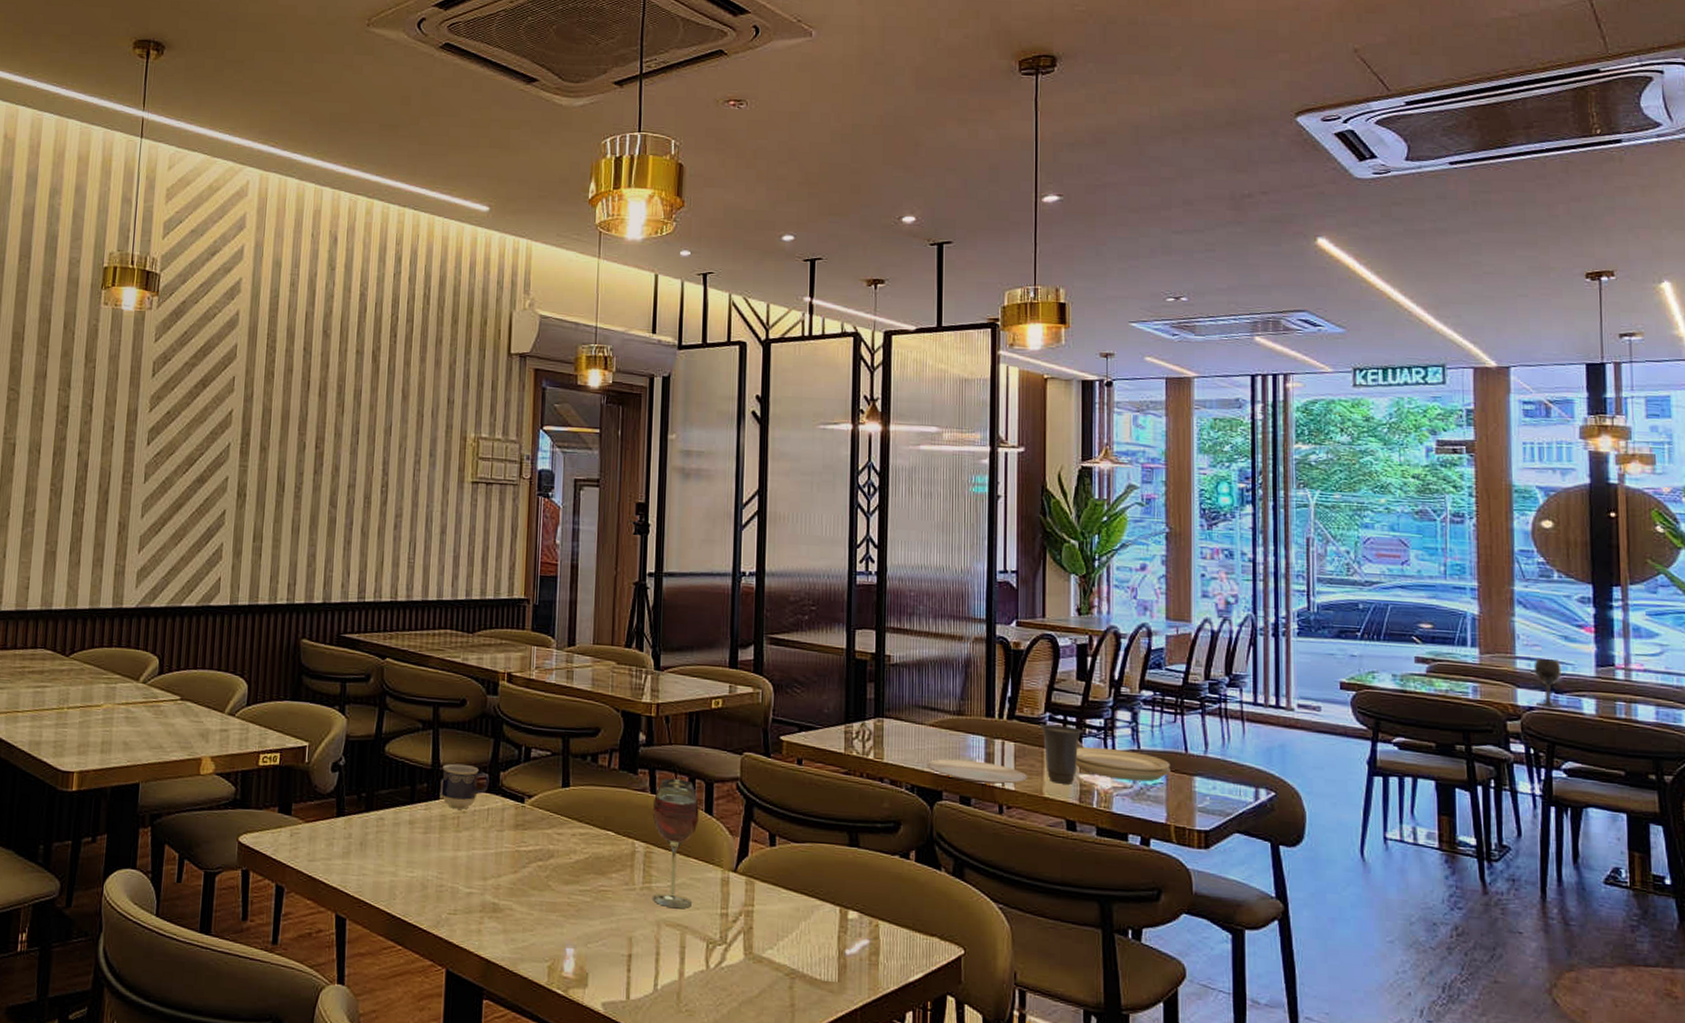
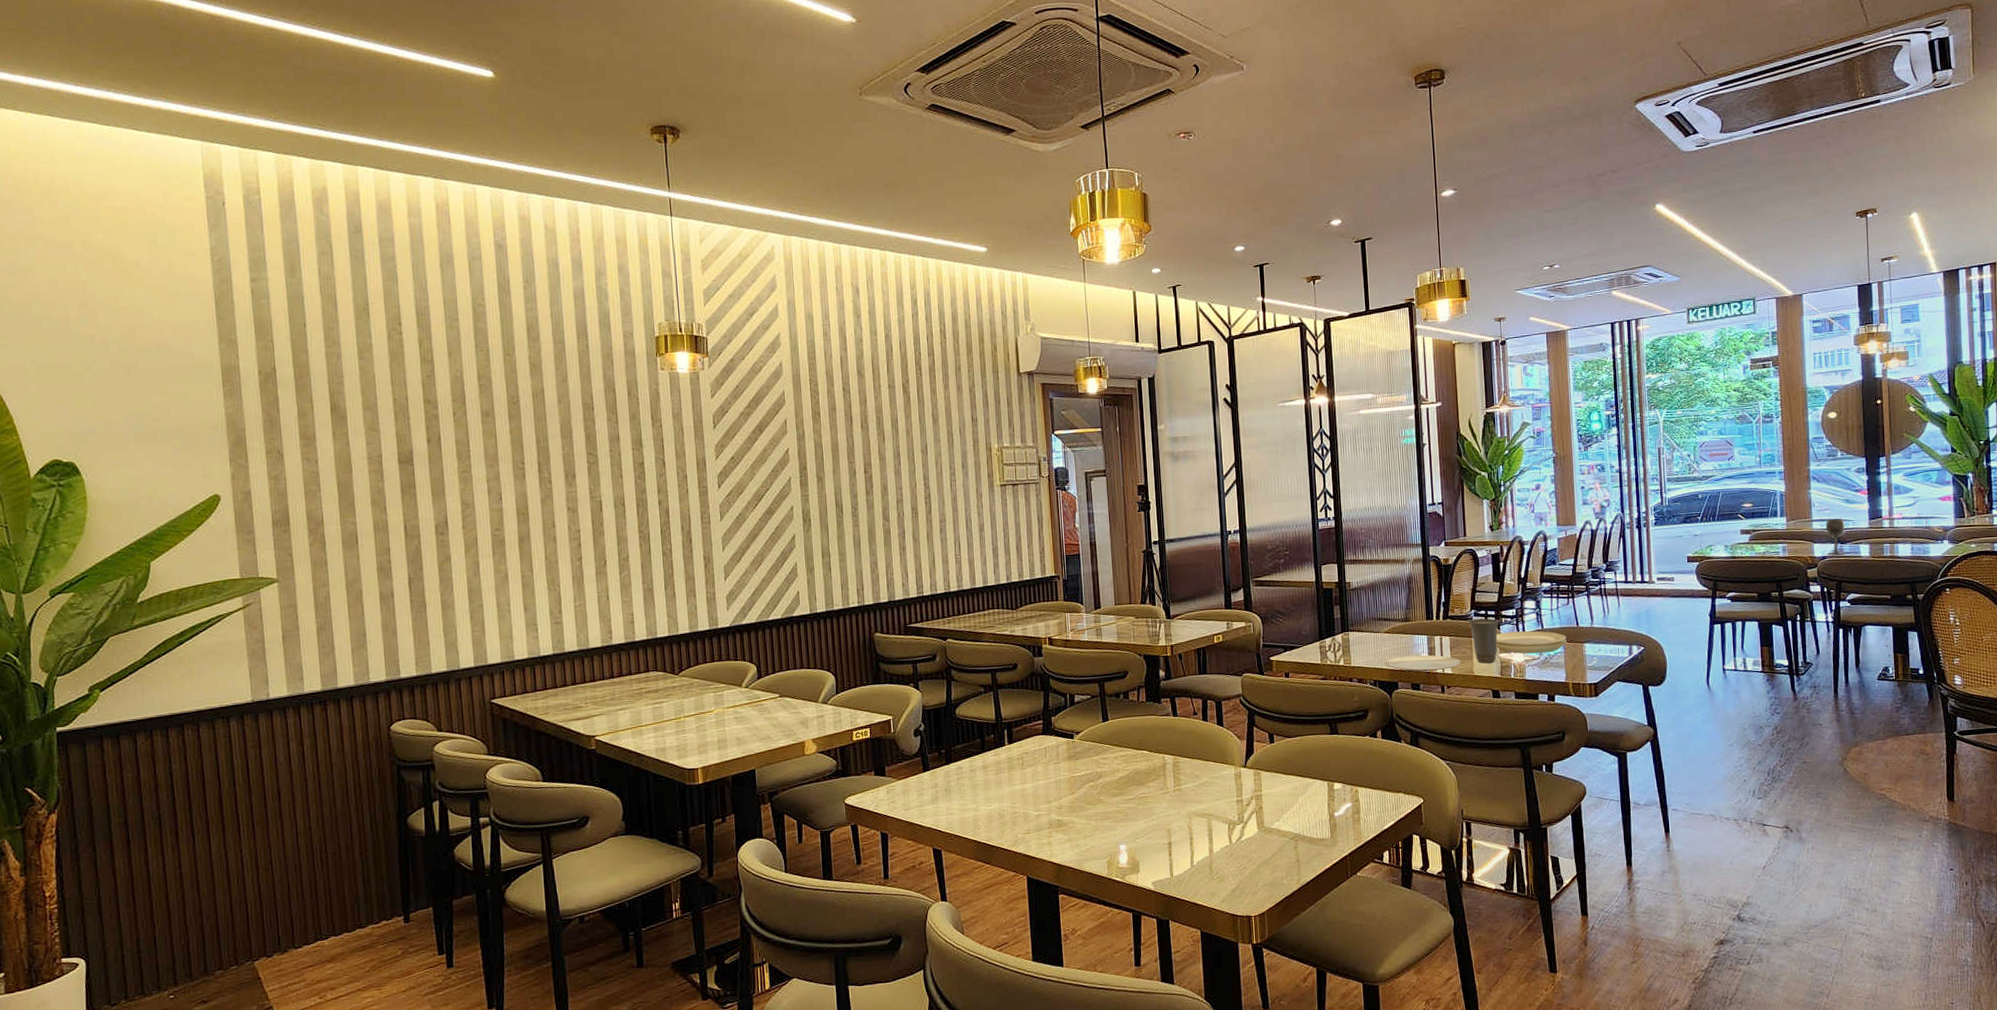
cup: present [441,763,489,810] -> none [1005,715,1044,752]
wineglass: present [652,778,699,909] -> none [1175,702,1214,803]

